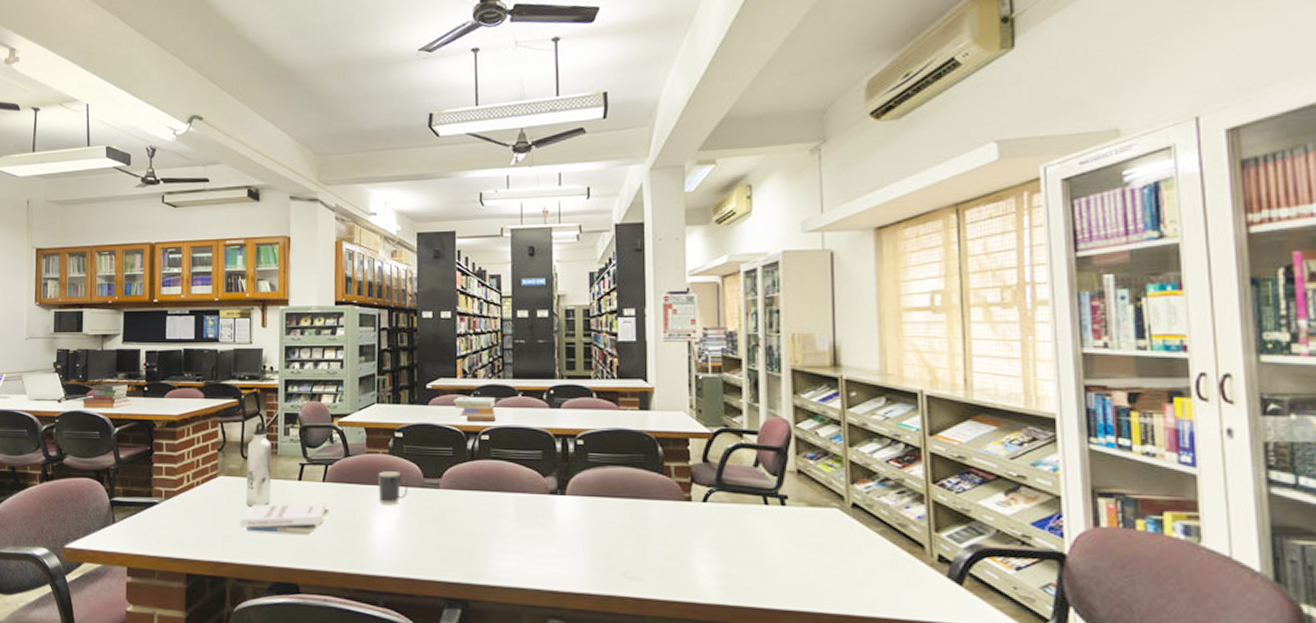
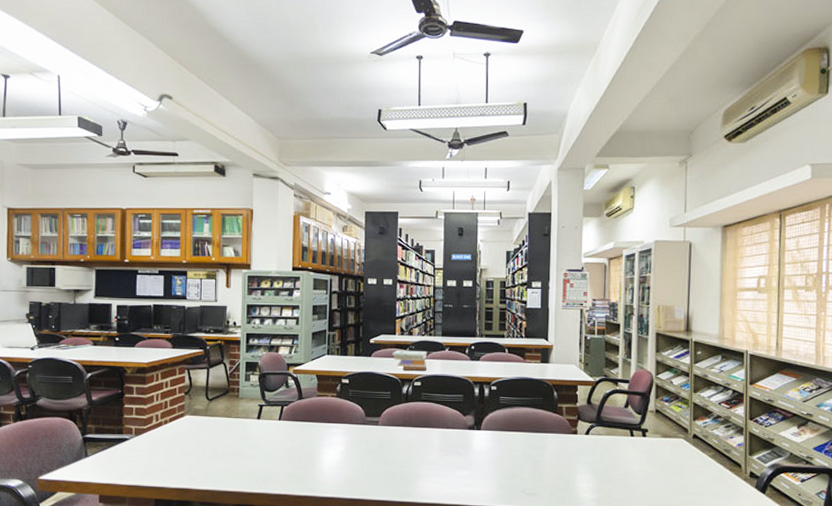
books: present [83,384,130,409] -> none [56,334,102,356]
books: present [241,502,330,533] -> none [205,437,284,463]
water bottle: present [245,421,272,507] -> none [210,369,234,442]
mug: present [378,471,409,505] -> none [327,411,353,439]

